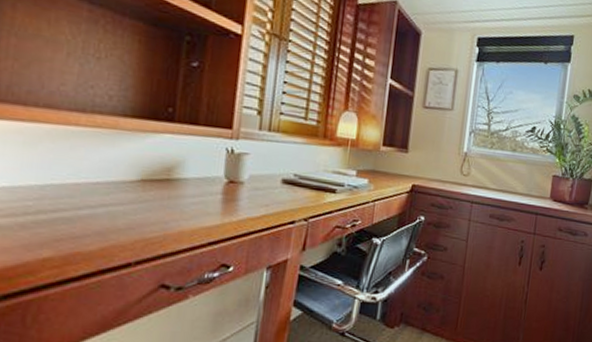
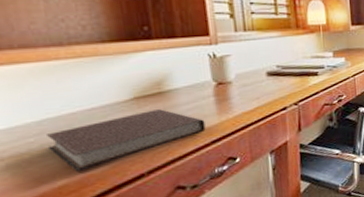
notebook: none [45,196,207,246] -> present [47,109,206,171]

